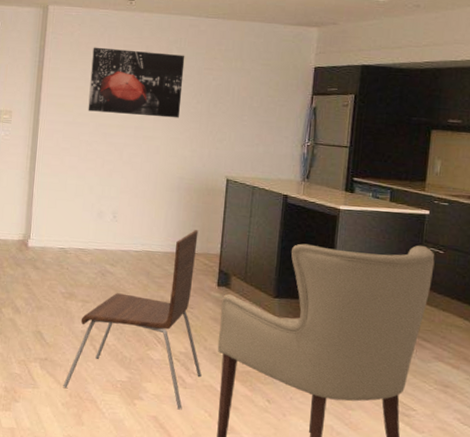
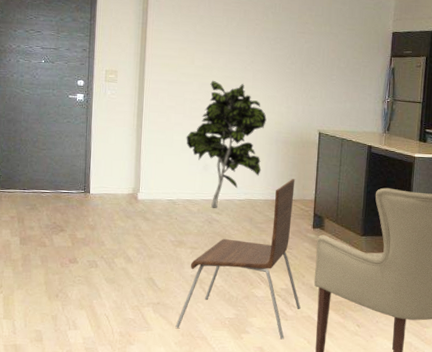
indoor plant: none [80,120,168,259] -> present [186,80,267,208]
wall art: present [88,47,185,118] -> none [191,10,280,78]

